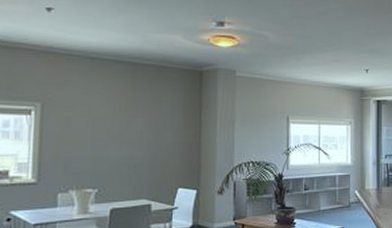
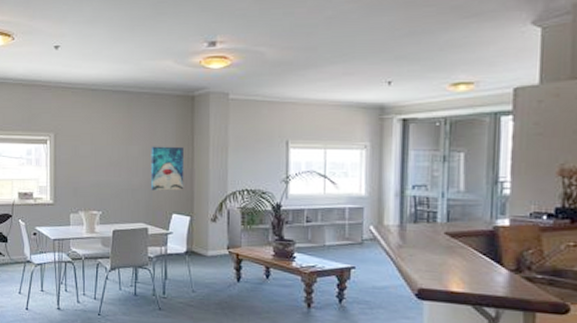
wall art: none [155,119,192,165] -> present [150,146,185,191]

